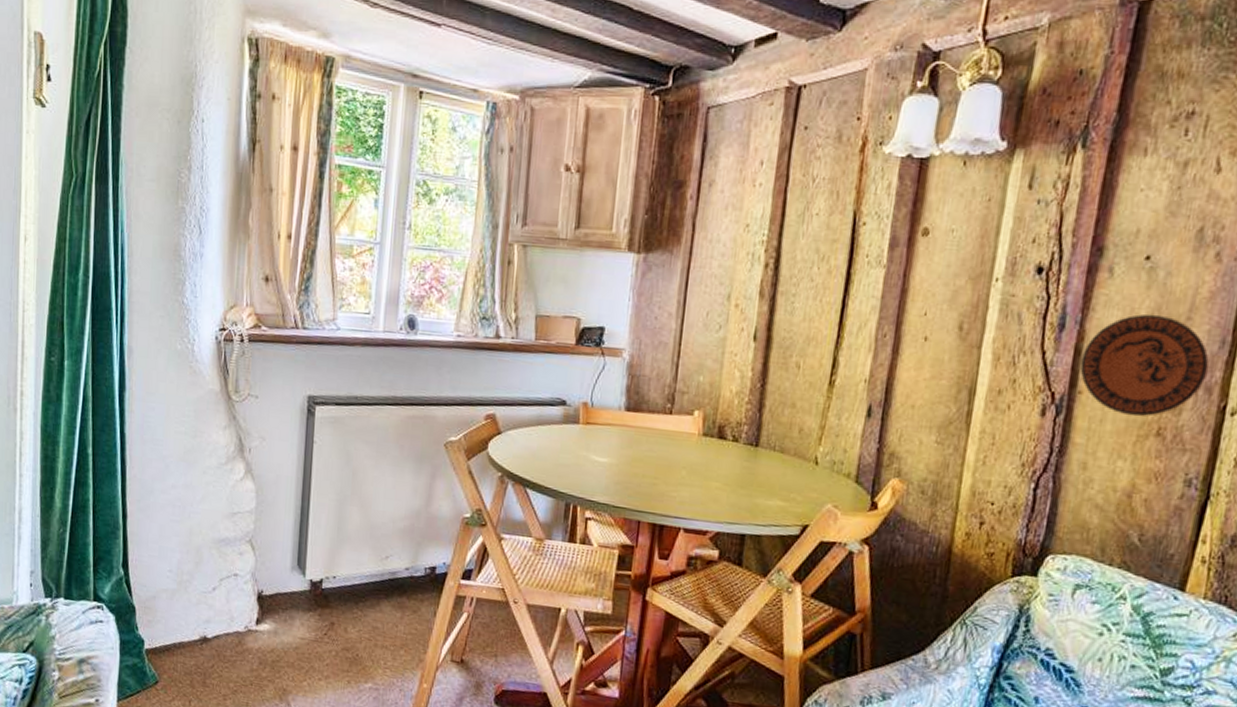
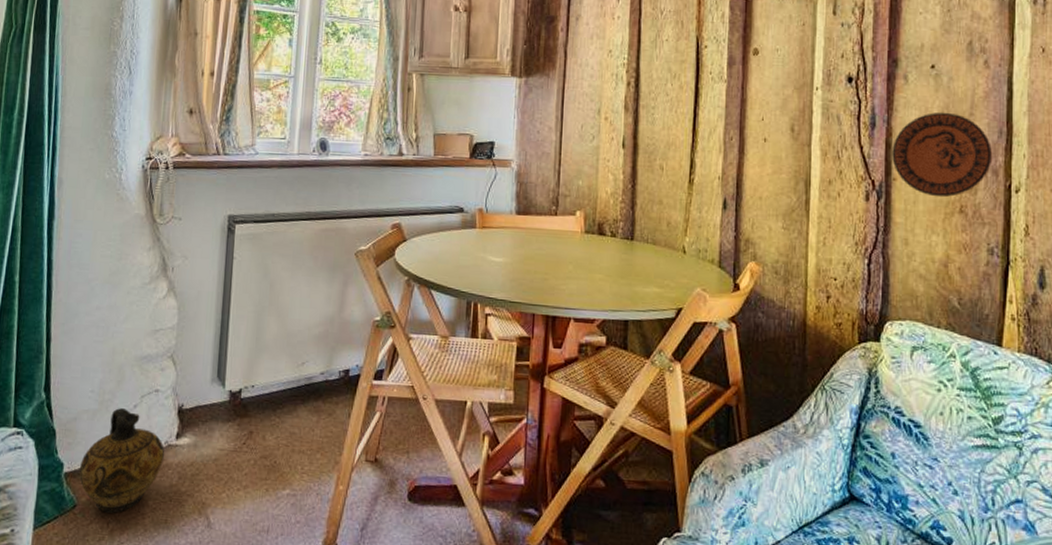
ceramic jug: none [159,589,244,692] -> present [79,407,164,513]

